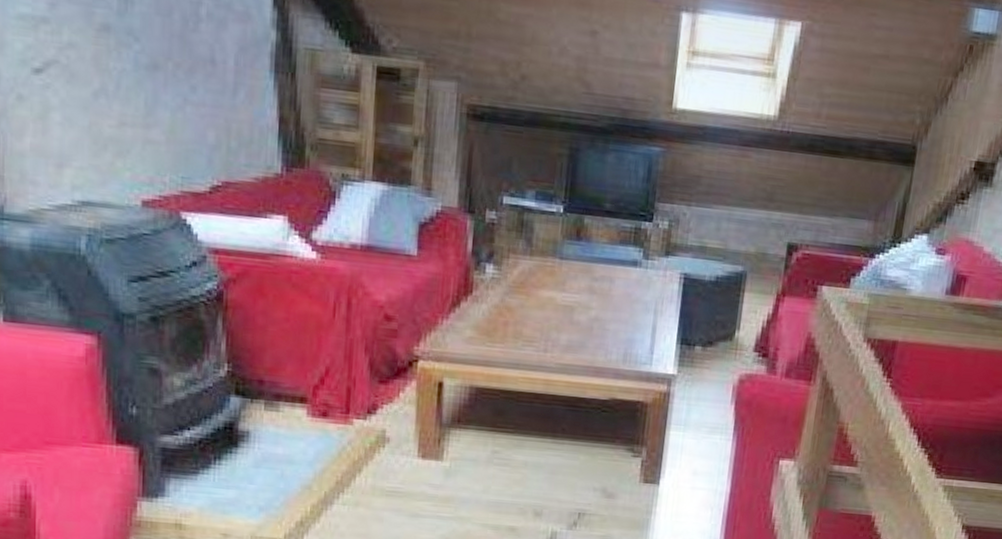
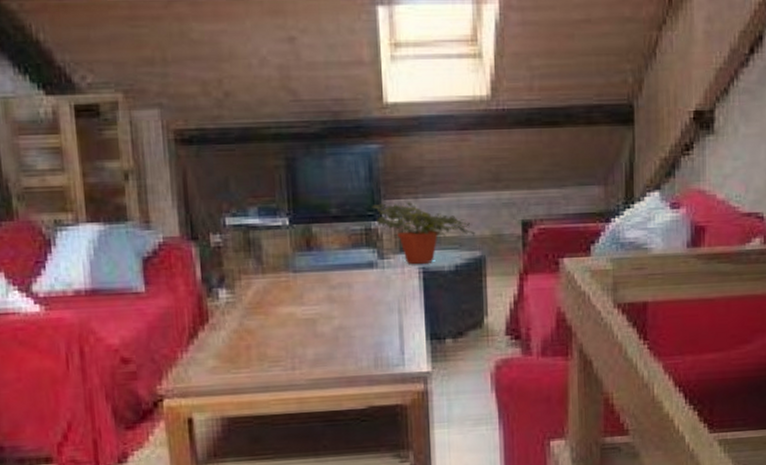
potted plant: none [645,205,741,271] -> present [372,202,476,265]

